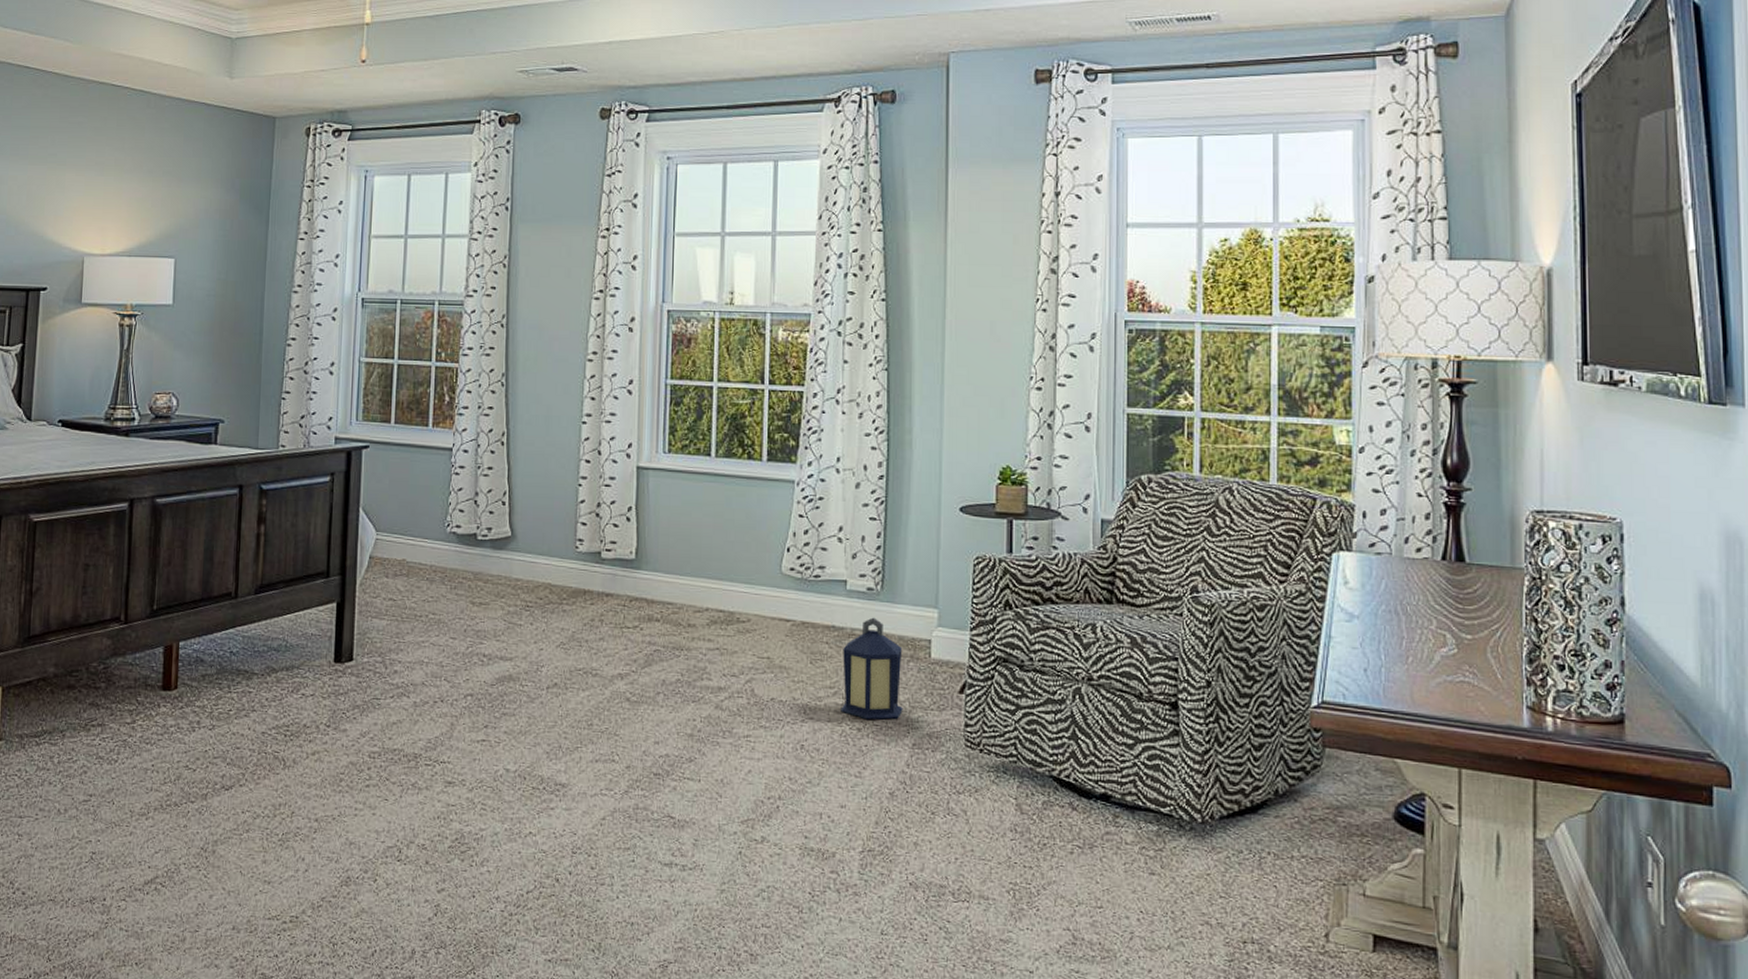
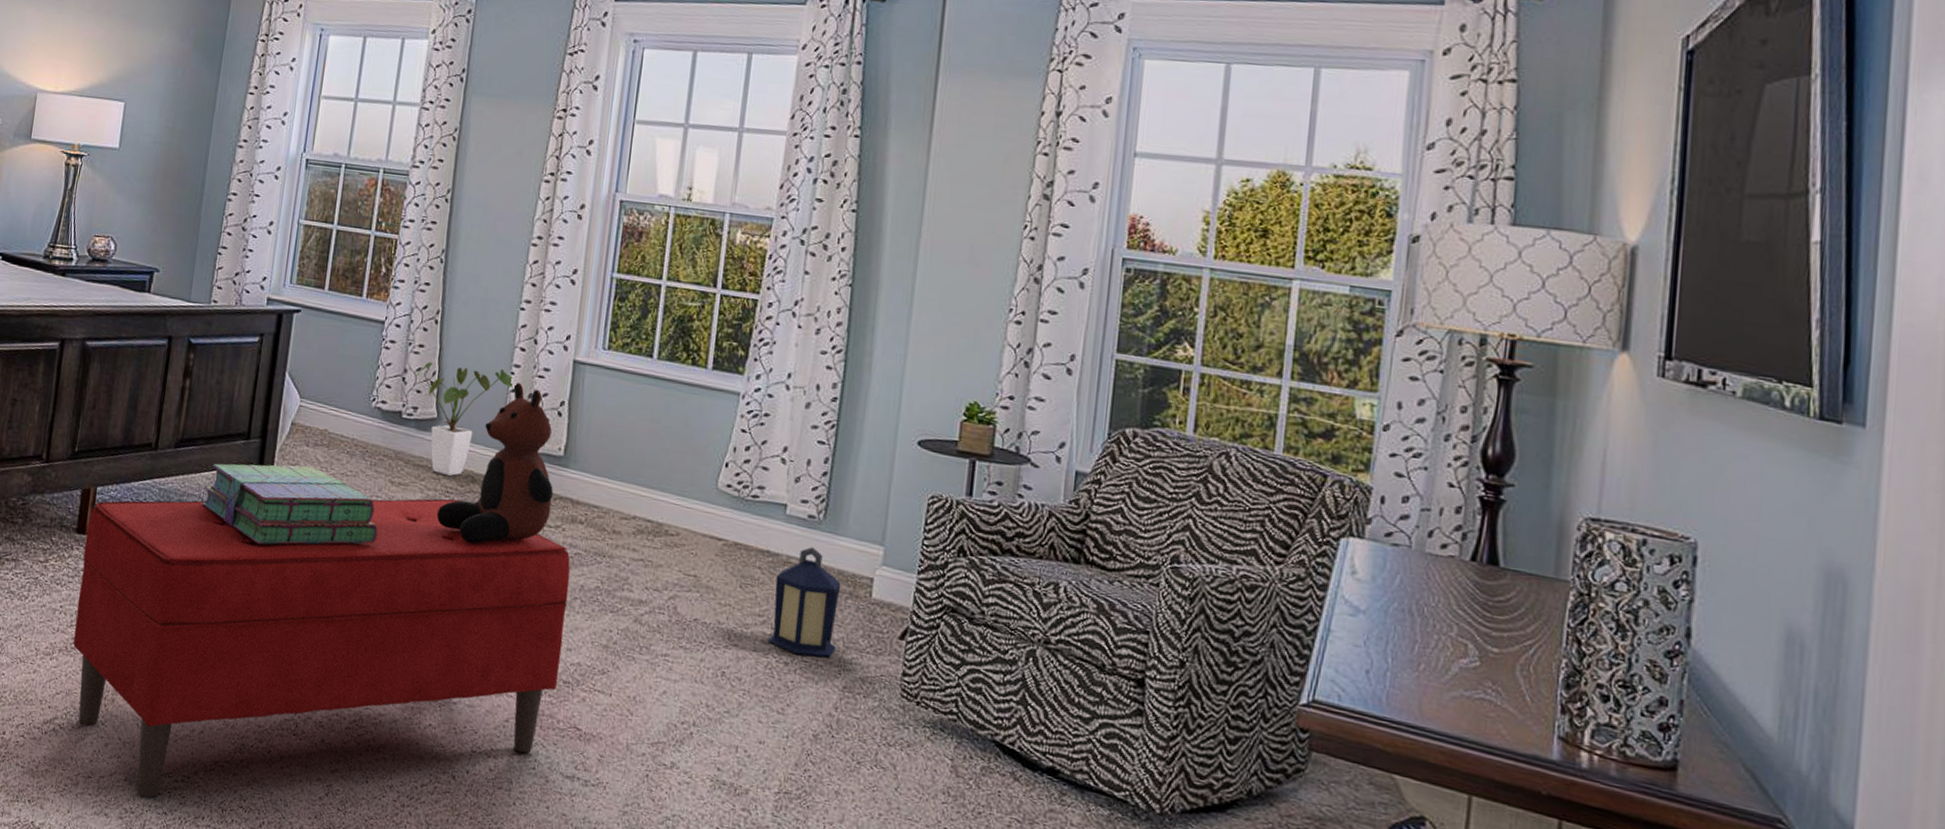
bench: none [168,612,652,943] -> present [73,498,570,798]
stack of books: none [286,597,464,679] -> present [201,463,379,545]
house plant: none [487,483,586,591] -> present [416,362,518,477]
teddy bear: none [518,493,628,653] -> present [436,382,553,544]

